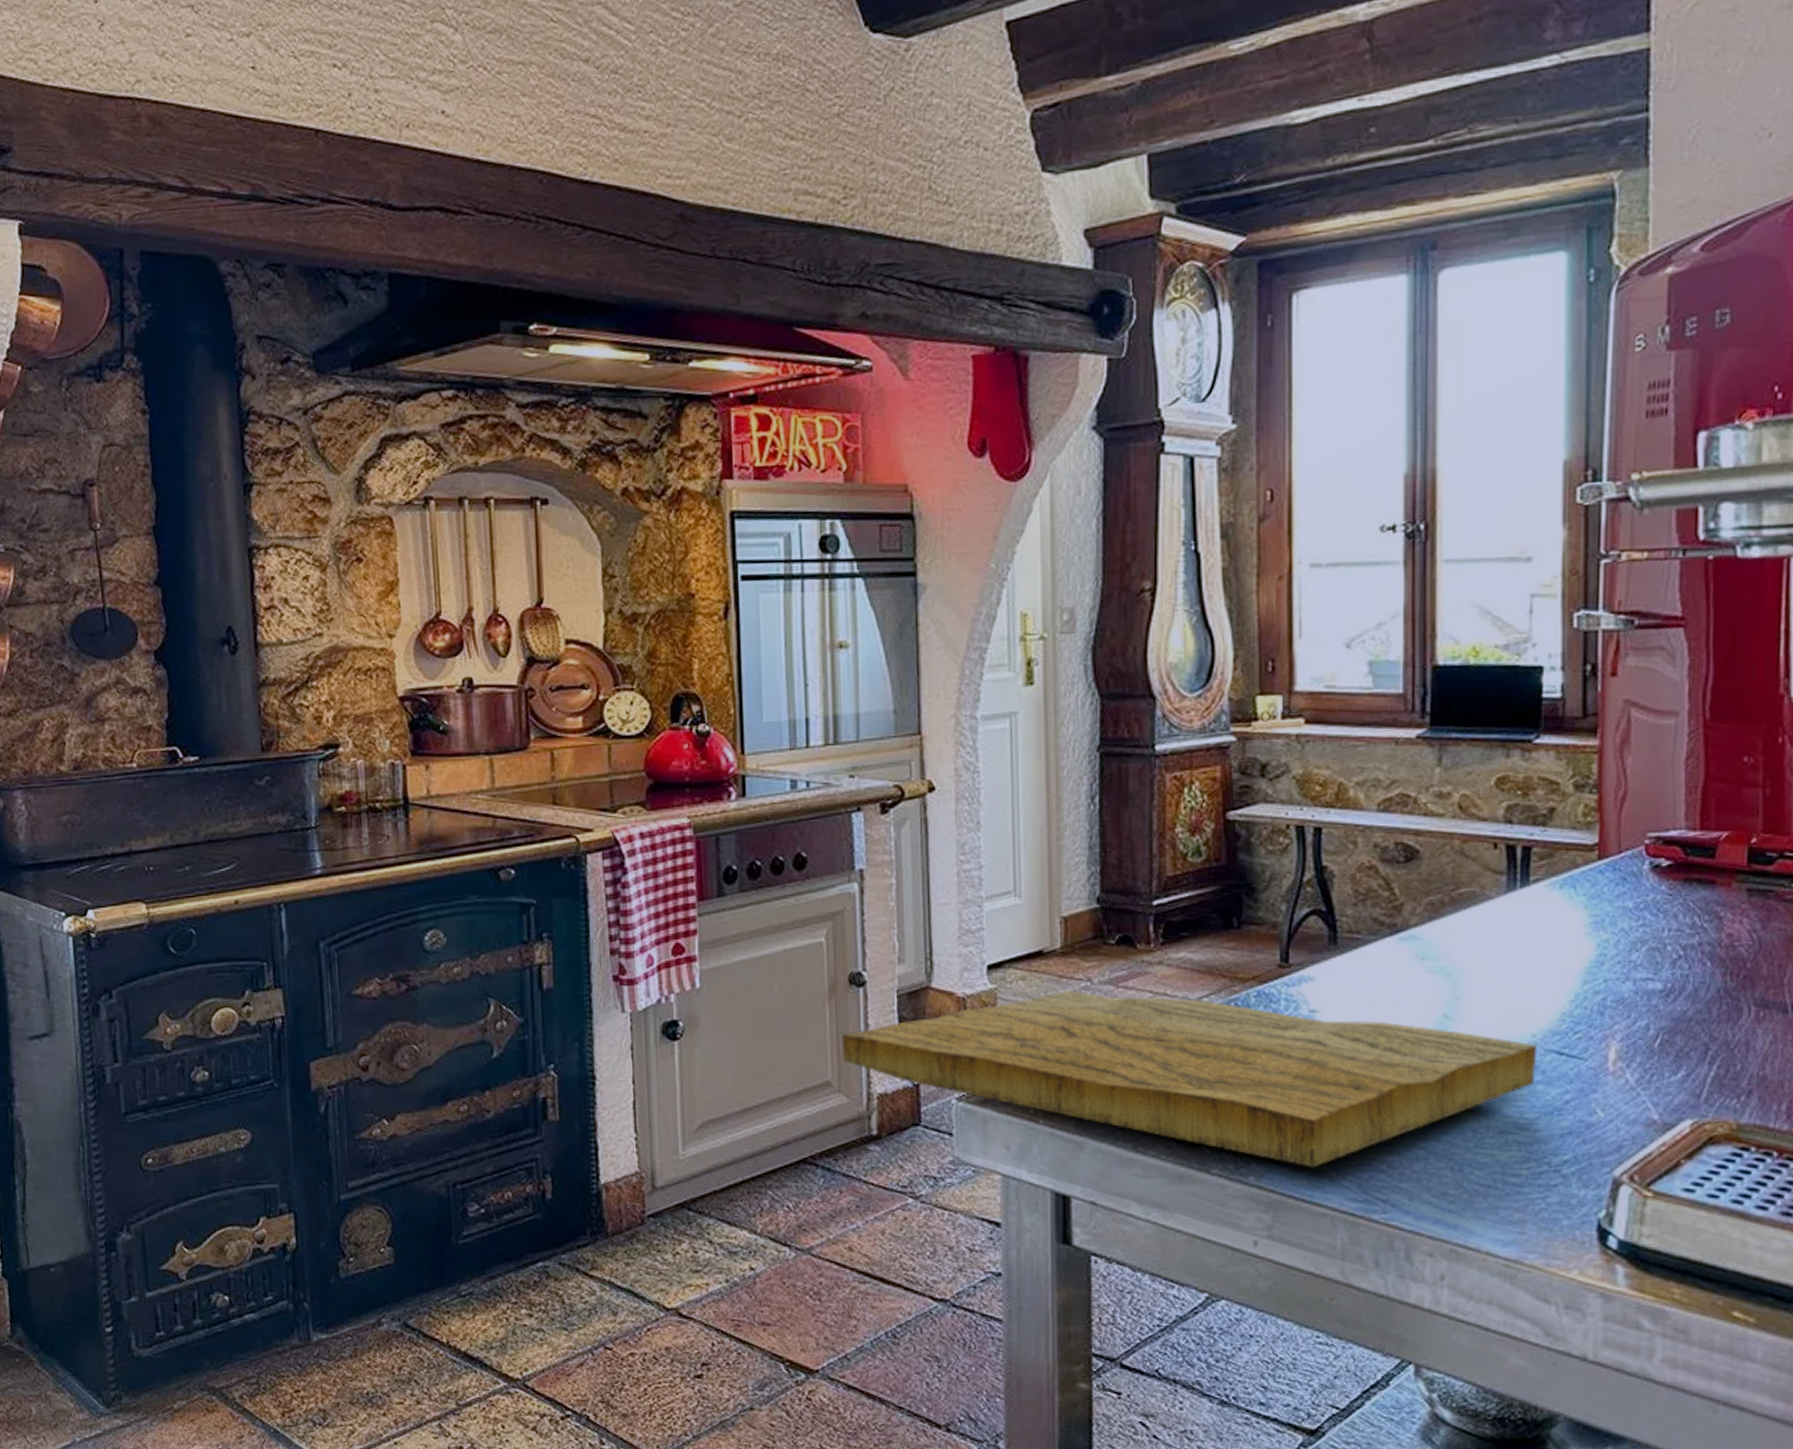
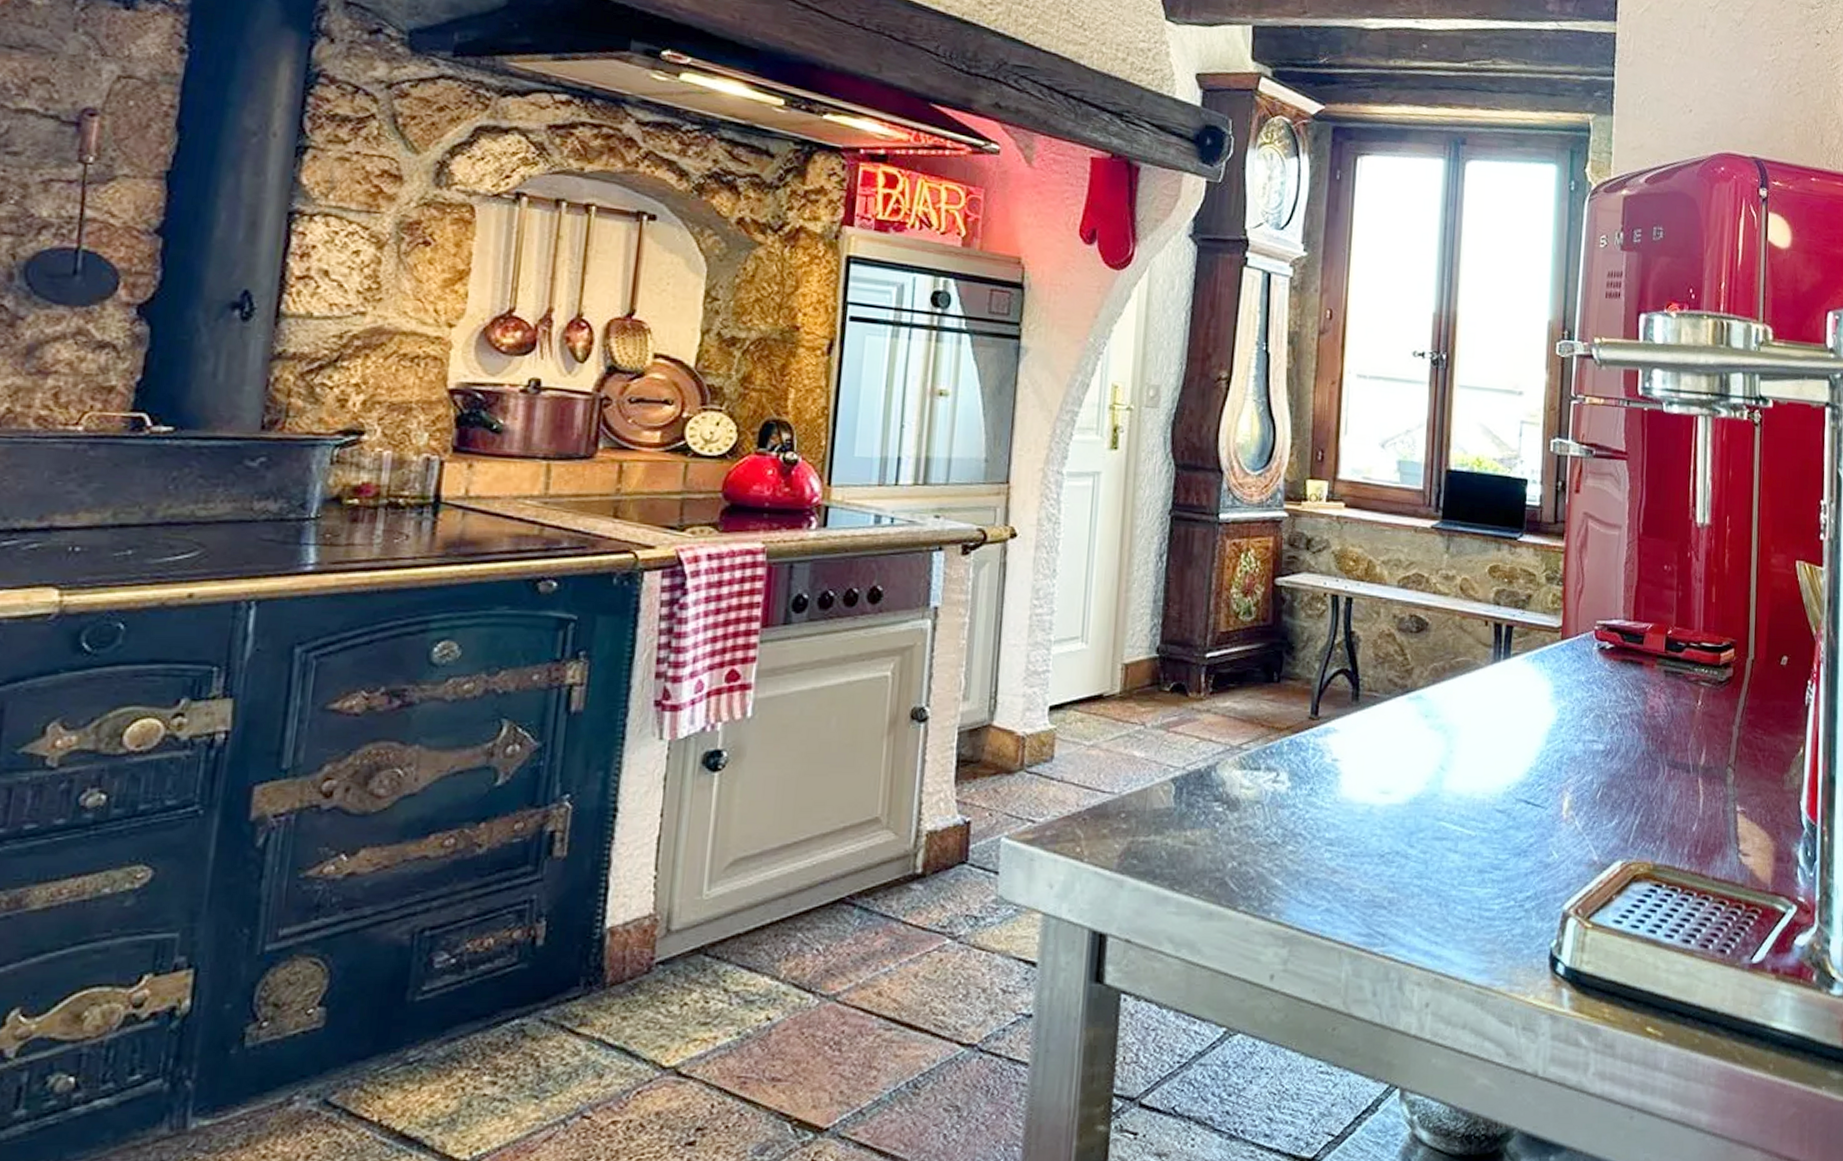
cutting board: present [842,989,1538,1167] -> none [895,732,1511,904]

